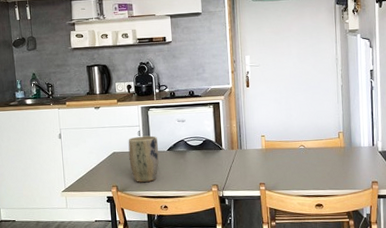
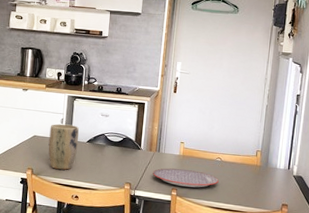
plate: none [238,162,305,180] -> present [152,168,219,188]

